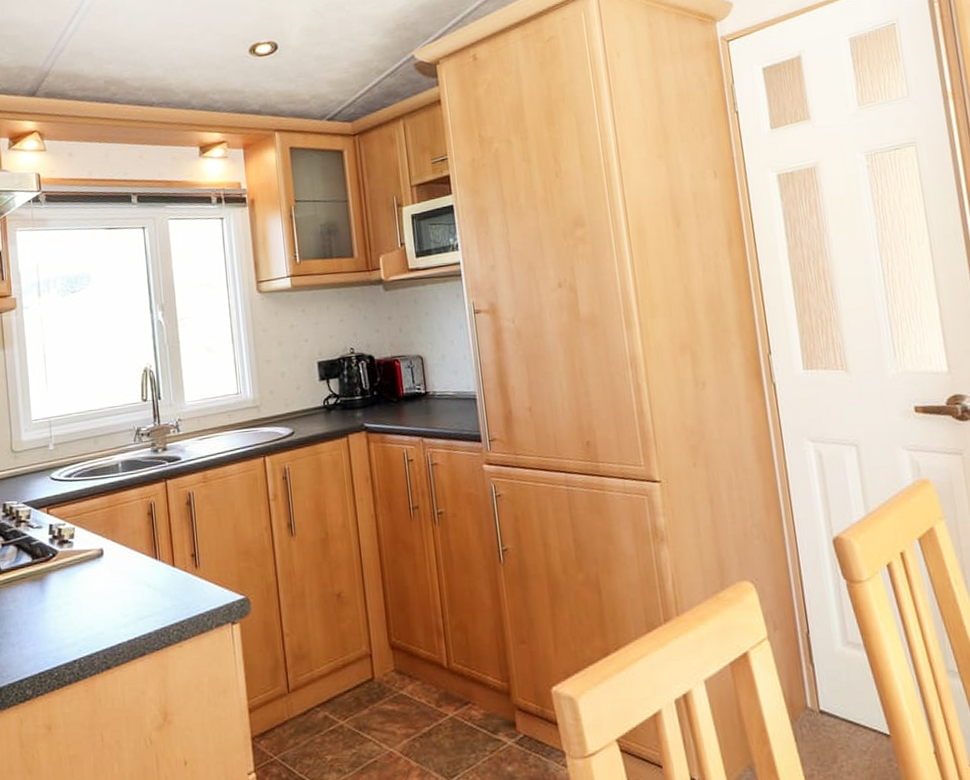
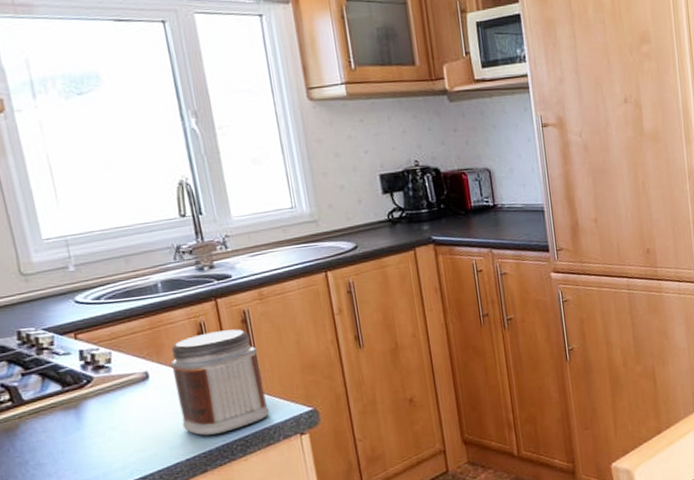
jar: none [122,510,205,617] -> present [169,329,269,436]

